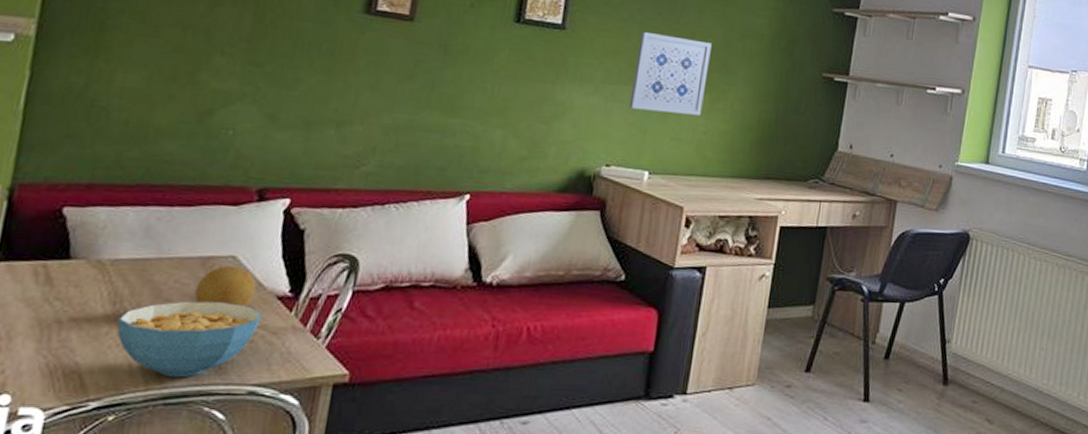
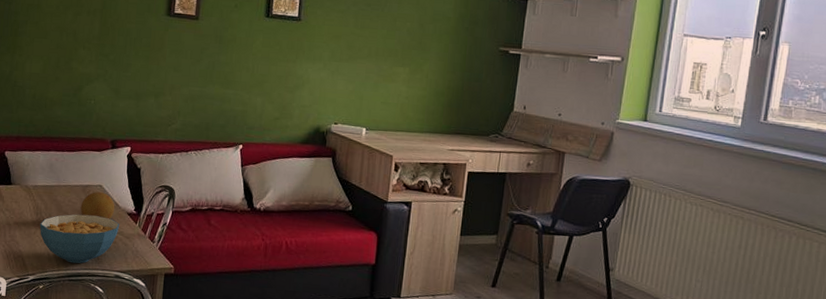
wall art: present [629,31,712,116] -> none [349,19,410,84]

